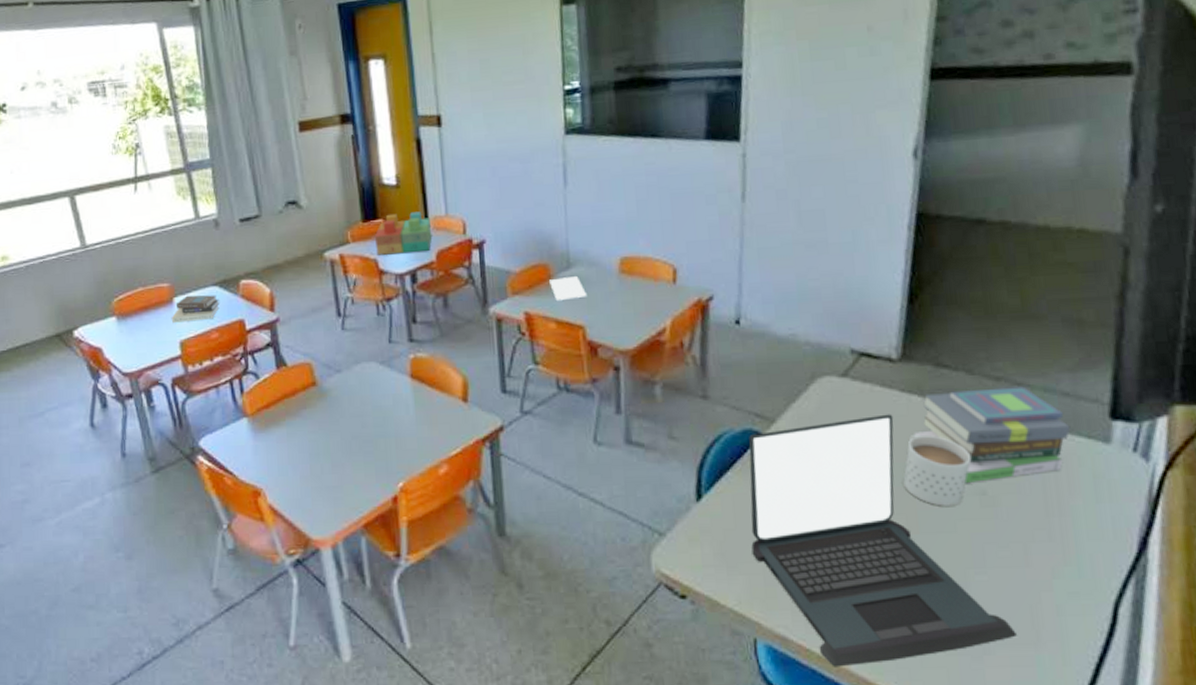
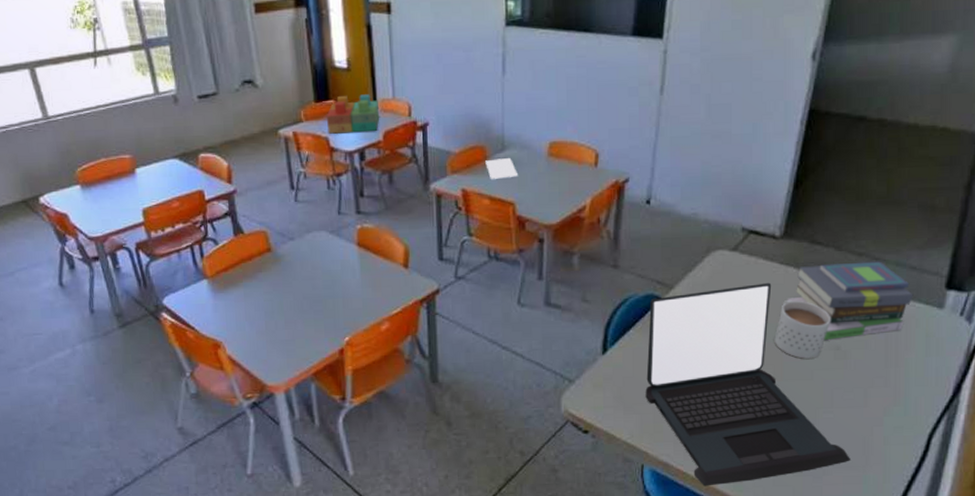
books: present [171,295,219,324] -> none [133,166,180,193]

